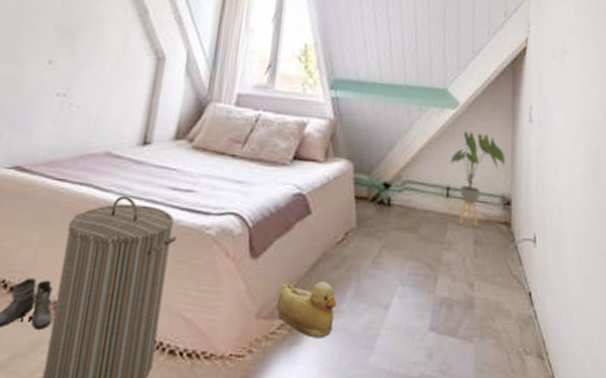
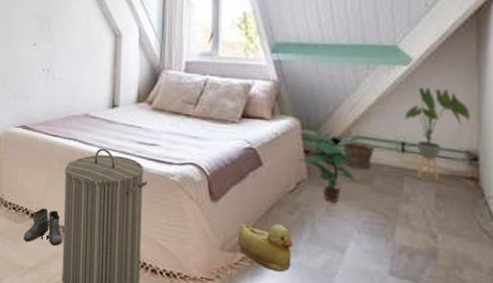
potted plant: none [349,186,405,253] -> present [299,142,358,202]
clay pot: none [392,186,422,216] -> present [342,142,374,169]

